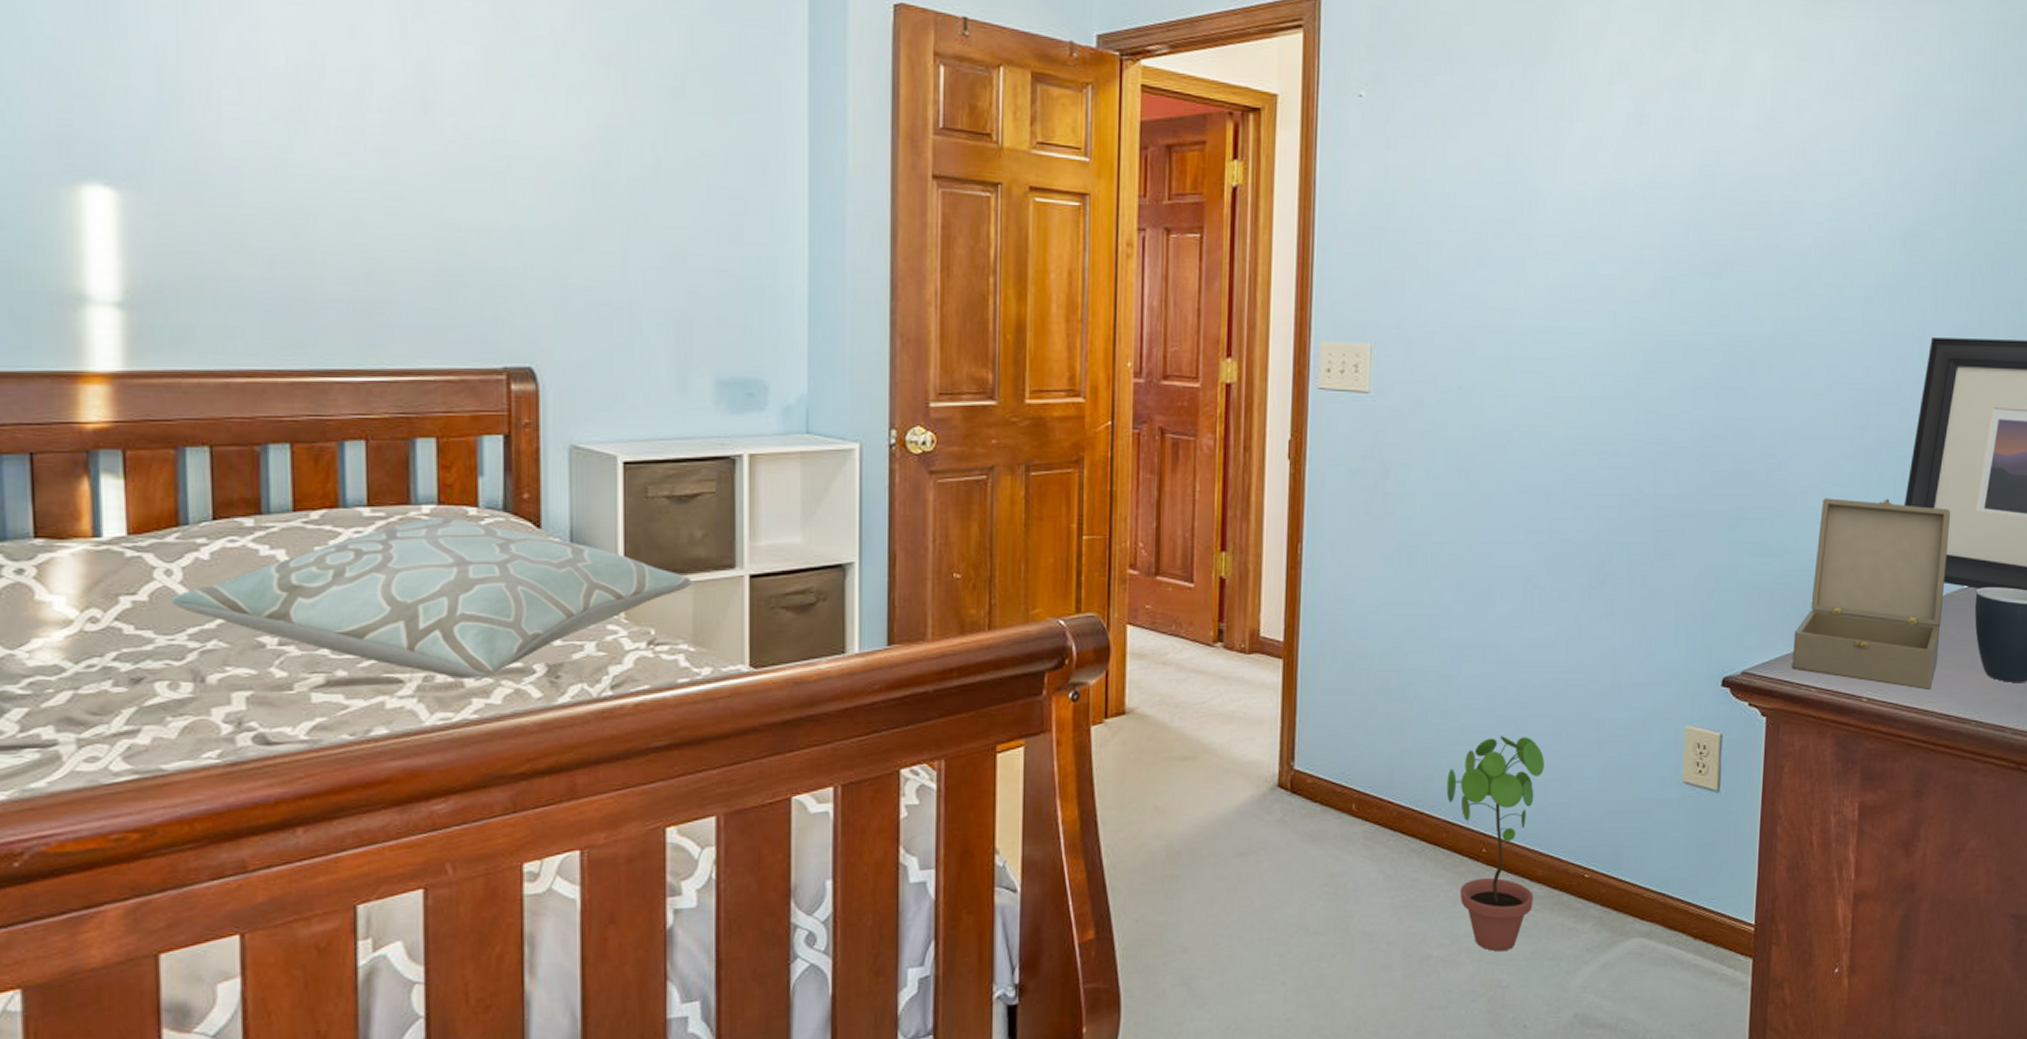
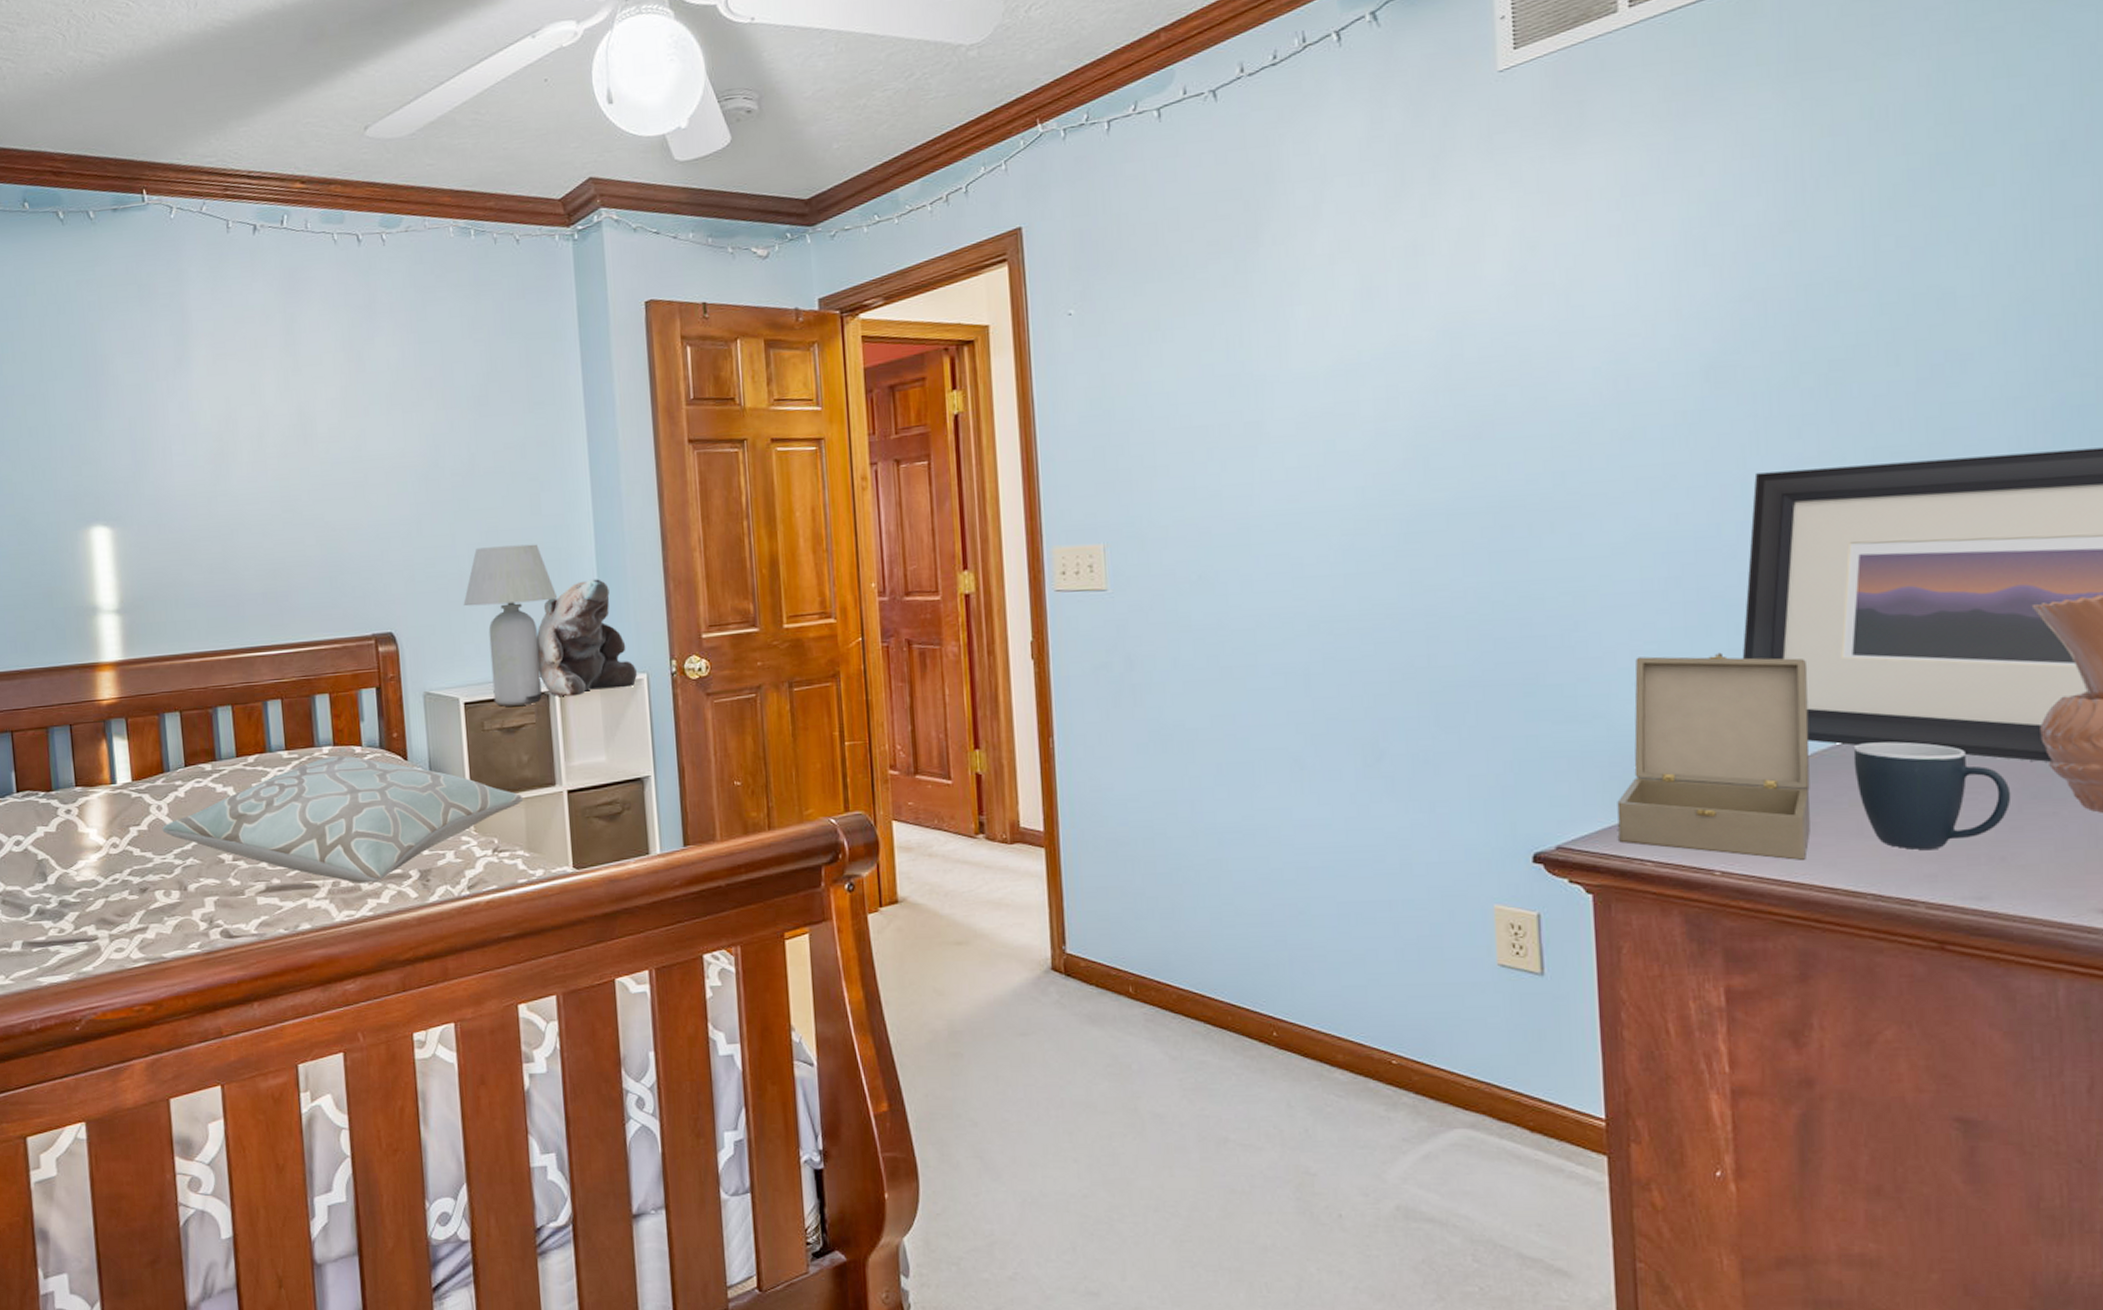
table lamp: none [632,274,756,470] -> present [463,544,558,706]
stuffed animal: none [724,326,847,464] -> present [536,579,637,697]
potted plant: present [1446,736,1544,952] -> none [1226,918,1336,1138]

